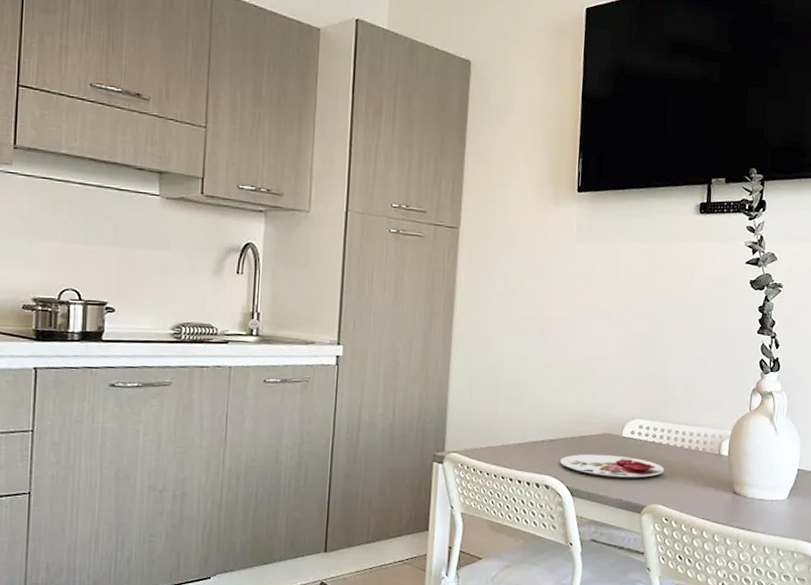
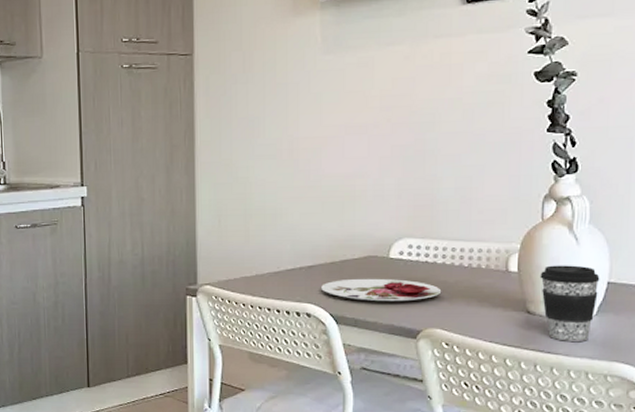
coffee cup: none [745,451,792,521] -> present [540,265,600,341]

